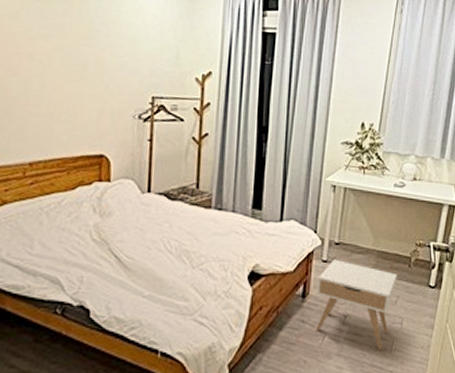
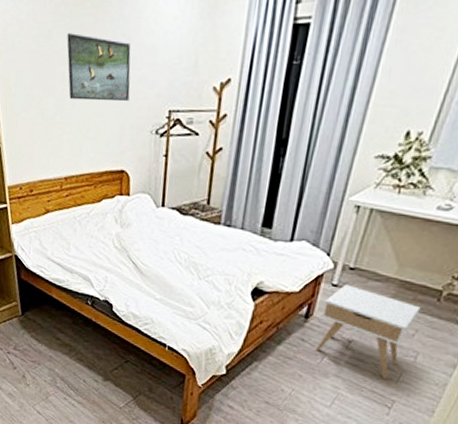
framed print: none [36,16,110,85] -> present [67,33,131,101]

